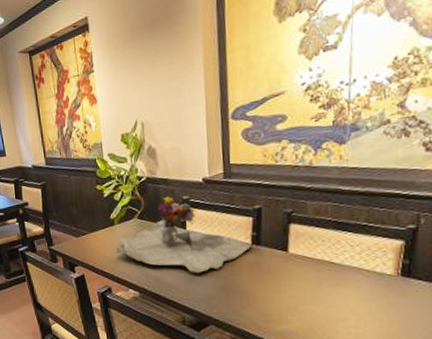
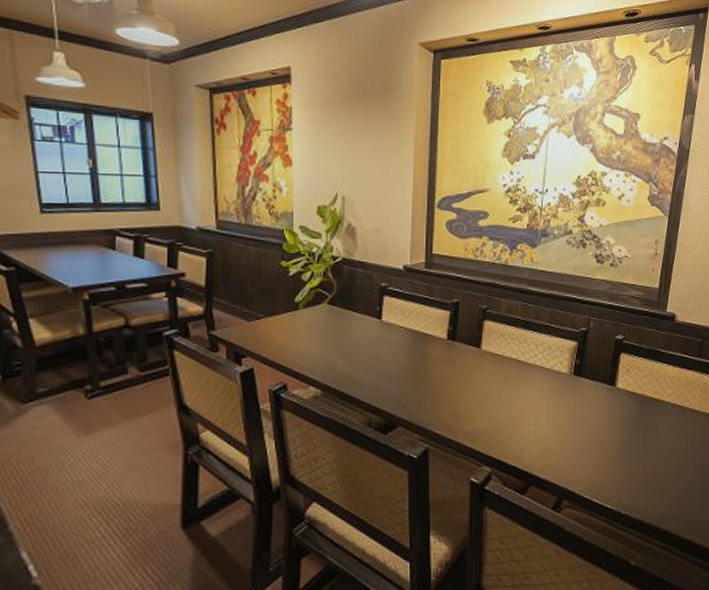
flower arrangement: present [115,196,251,273] -> none [296,282,446,369]

